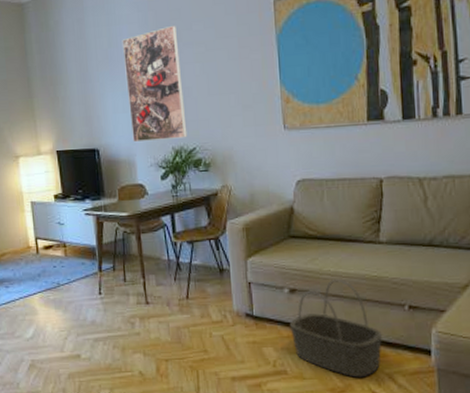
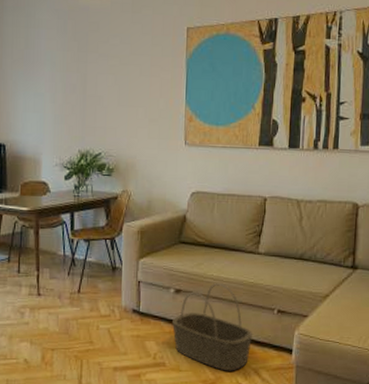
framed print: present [122,25,187,143] -> none [39,36,95,143]

